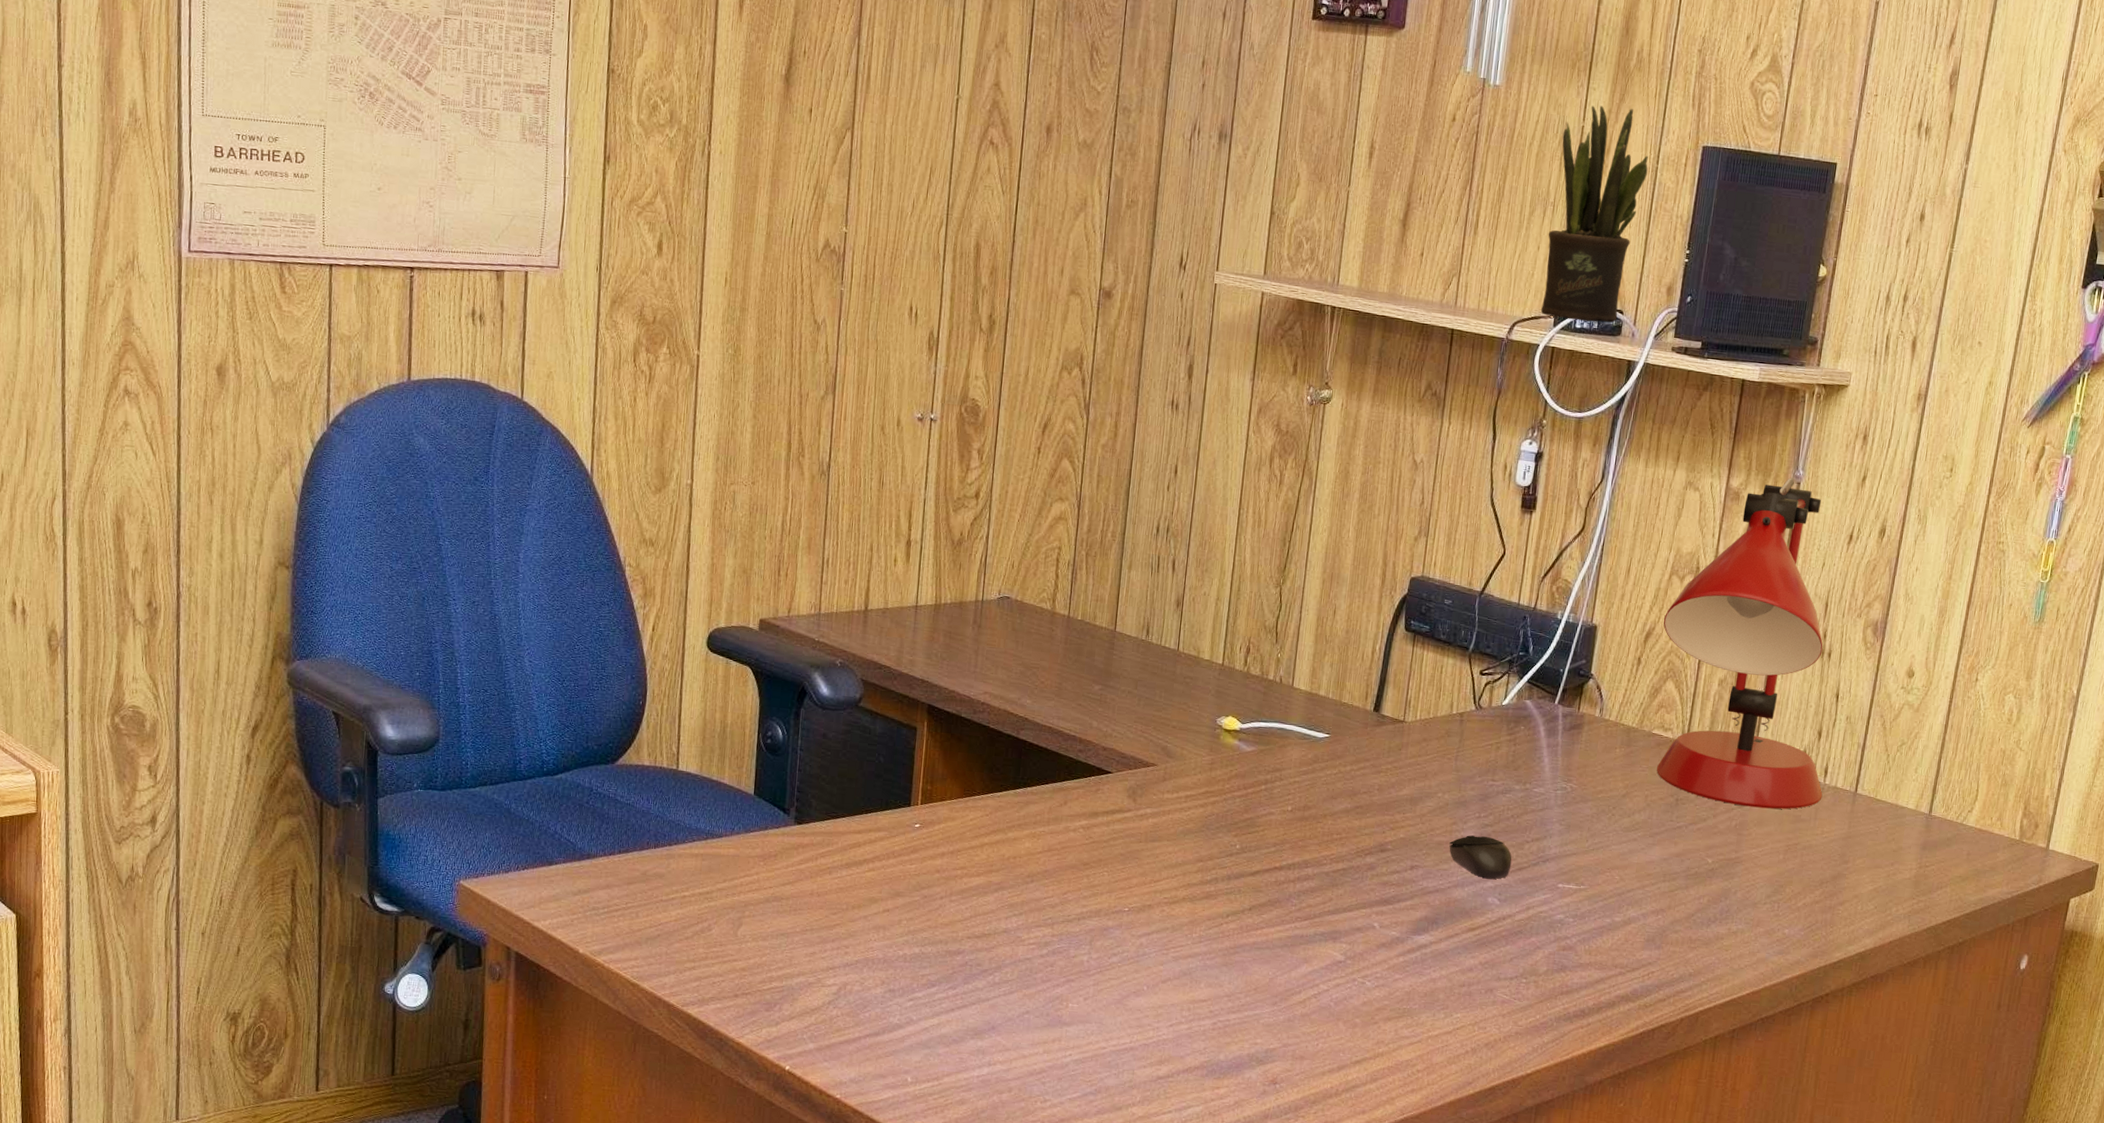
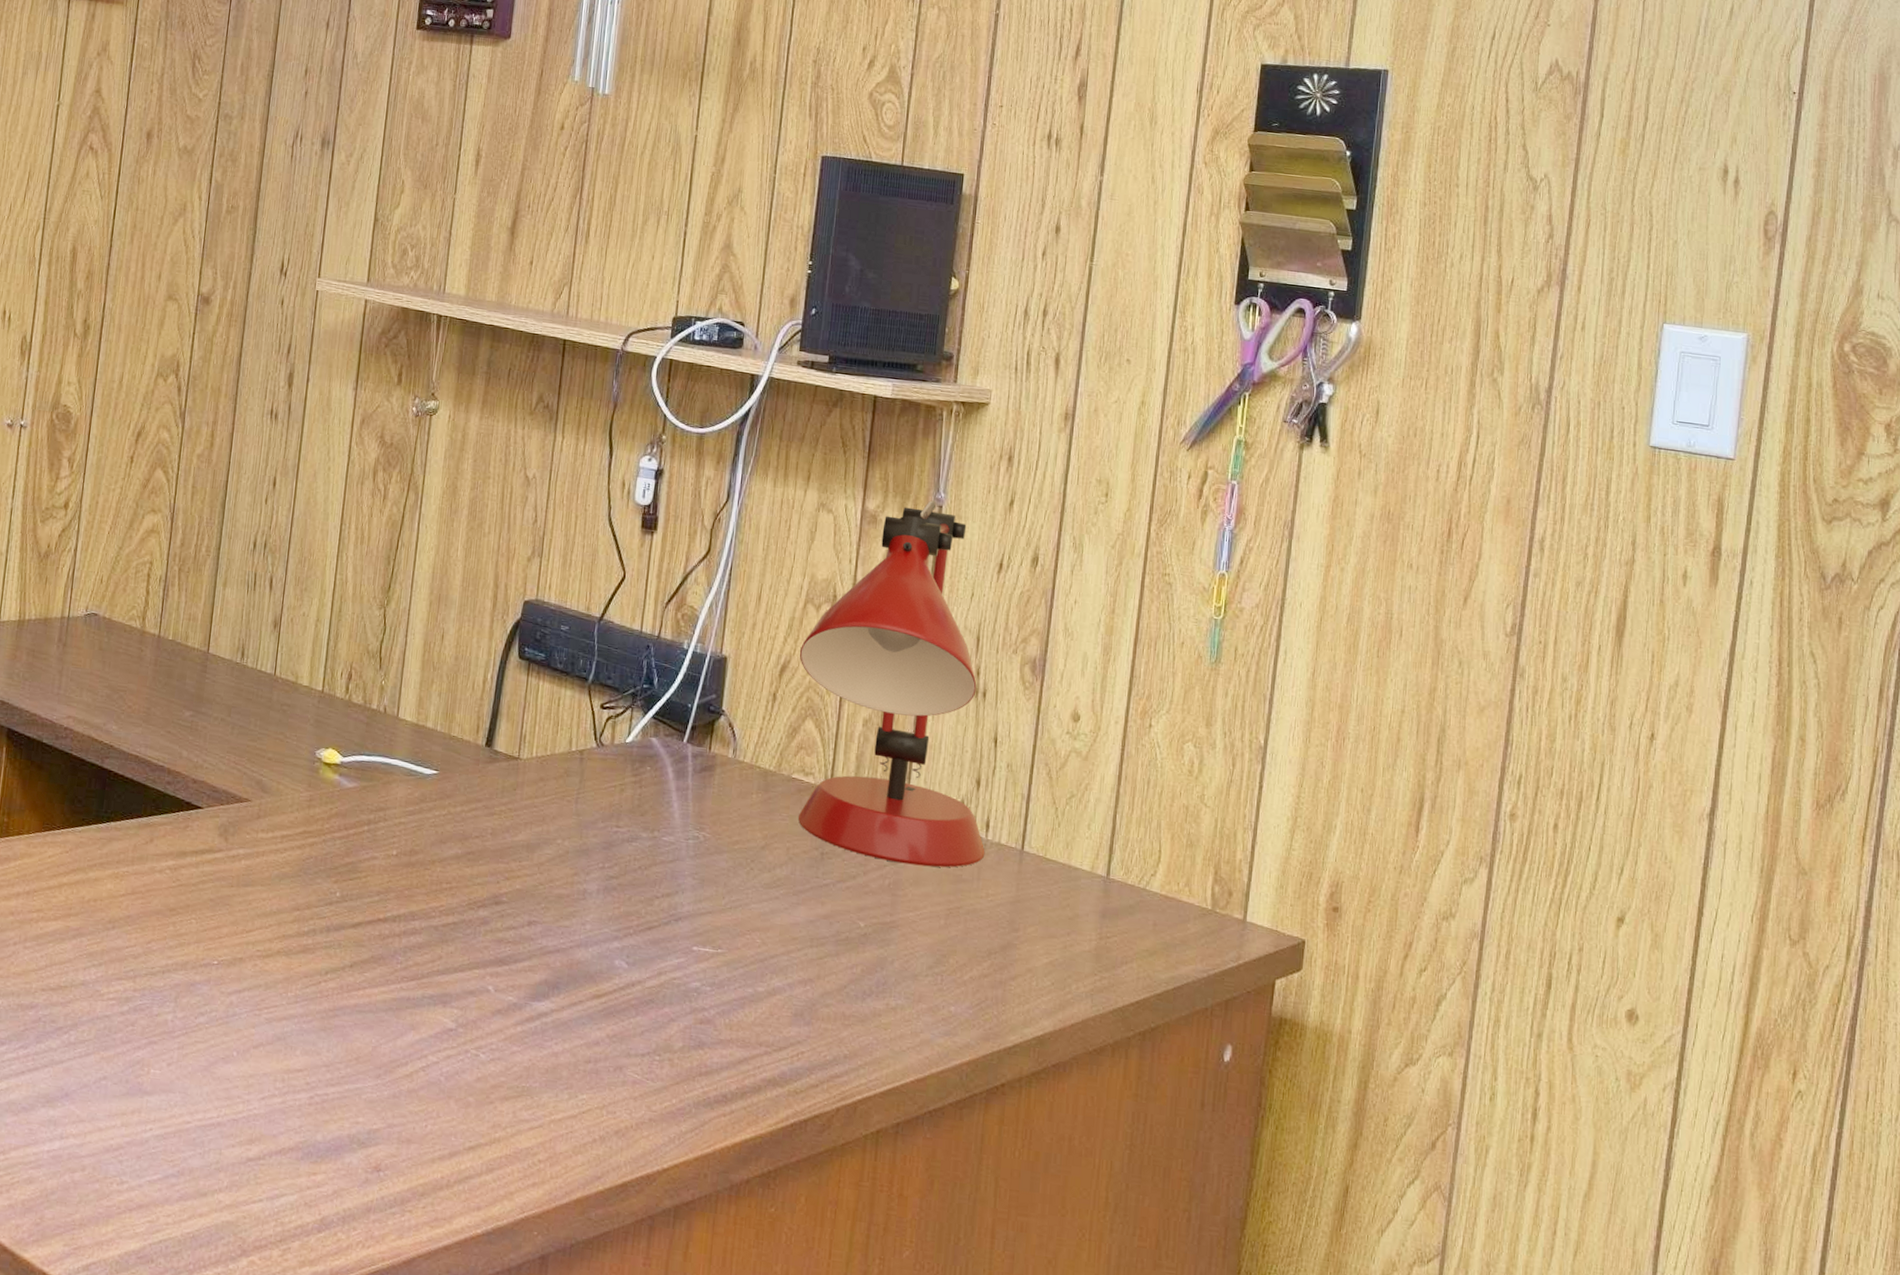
computer mouse: present [1448,835,1512,879] -> none [570,888,641,939]
potted plant: present [1541,105,1648,323] -> none [657,115,765,335]

